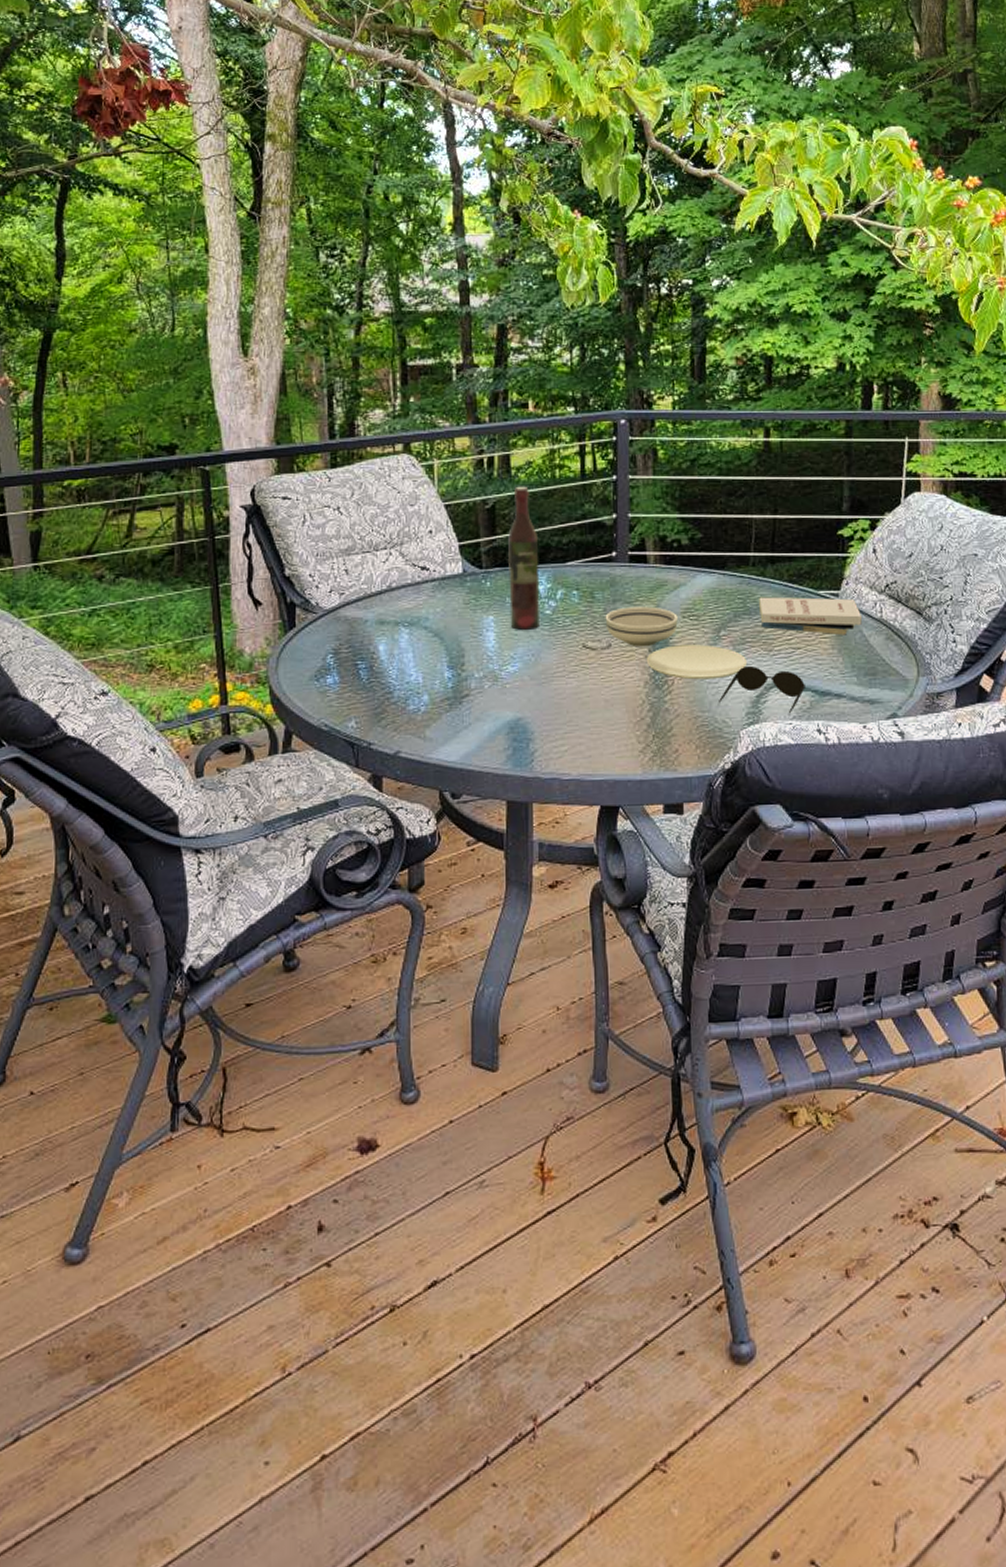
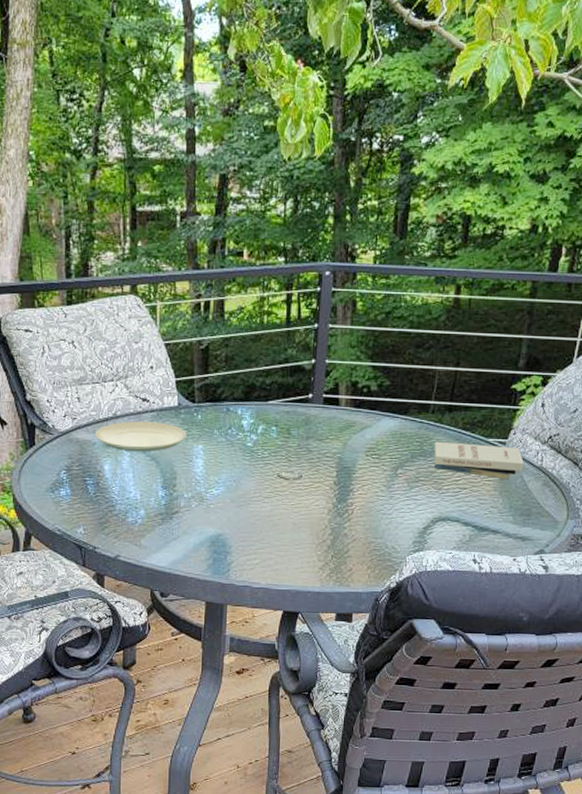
plate: none [367,592,474,628] -> present [95,421,187,452]
wine bottle: present [508,486,541,630] -> none [216,329,244,459]
bowl: present [605,606,678,648] -> none [298,444,362,480]
plate: present [646,644,748,680] -> none [331,480,419,511]
sunglasses: present [718,665,805,716] -> none [389,501,467,546]

